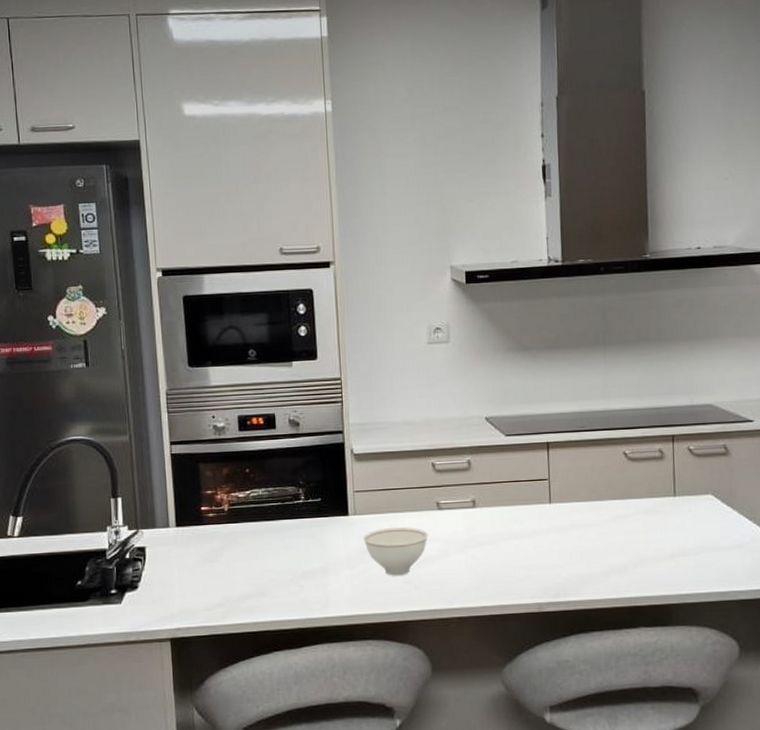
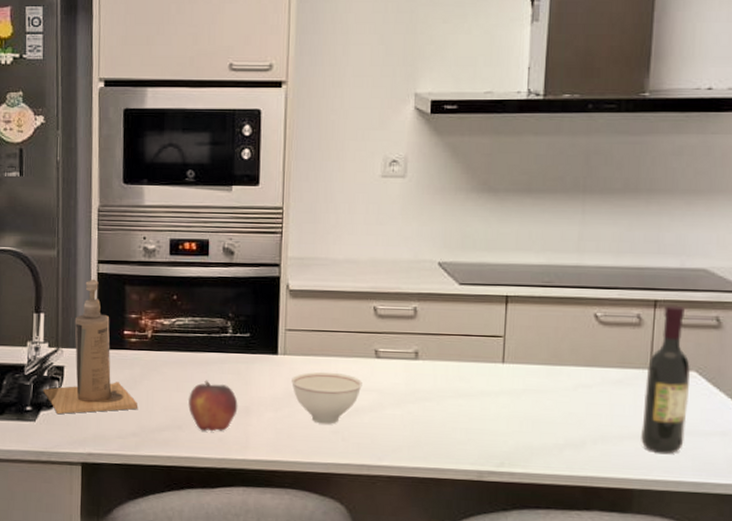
soap dispenser: none [126,460,221,594] -> present [42,279,139,415]
fruit: none [268,546,316,595] -> present [187,380,238,431]
wine bottle: none [672,438,709,569] -> present [641,305,690,453]

